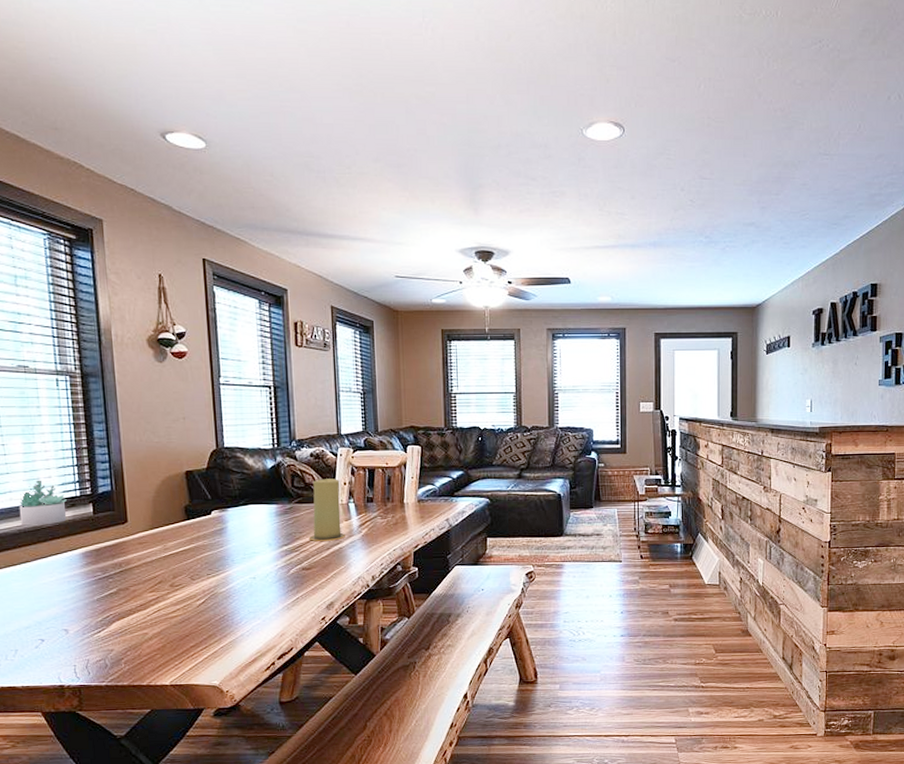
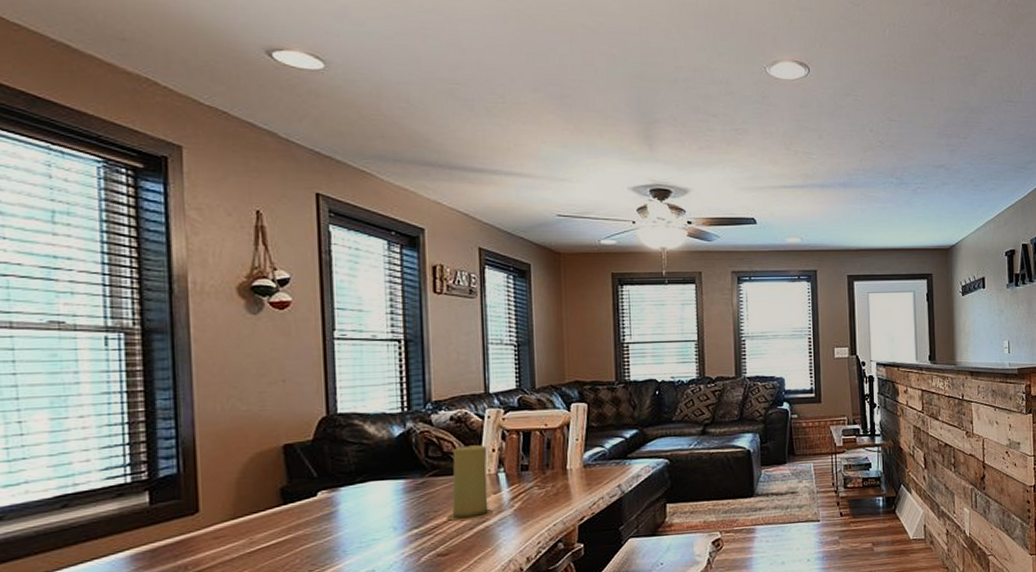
succulent plant: present [19,480,67,526] -> none [38,464,111,526]

